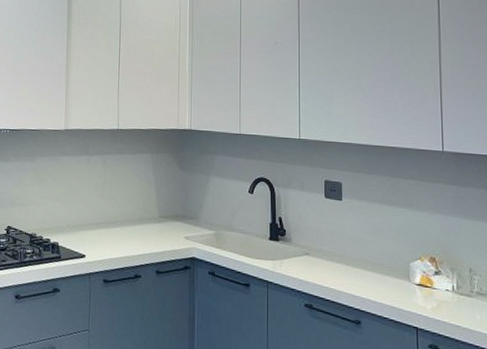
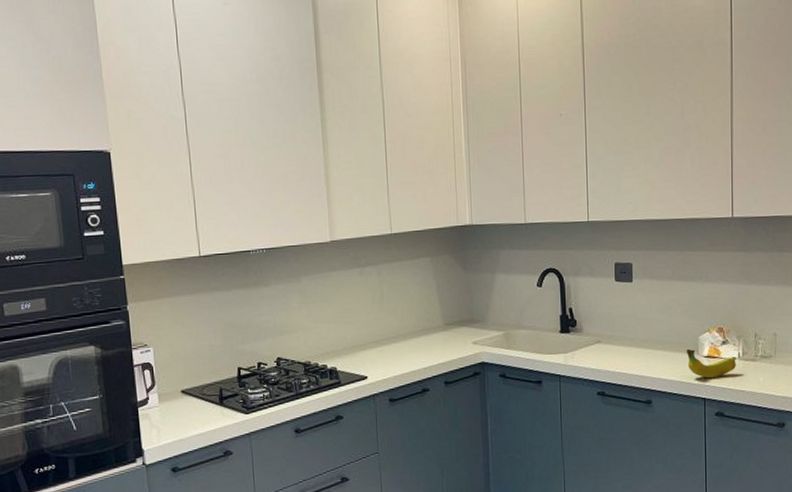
fruit: none [396,274,450,308] -> present [686,348,736,379]

